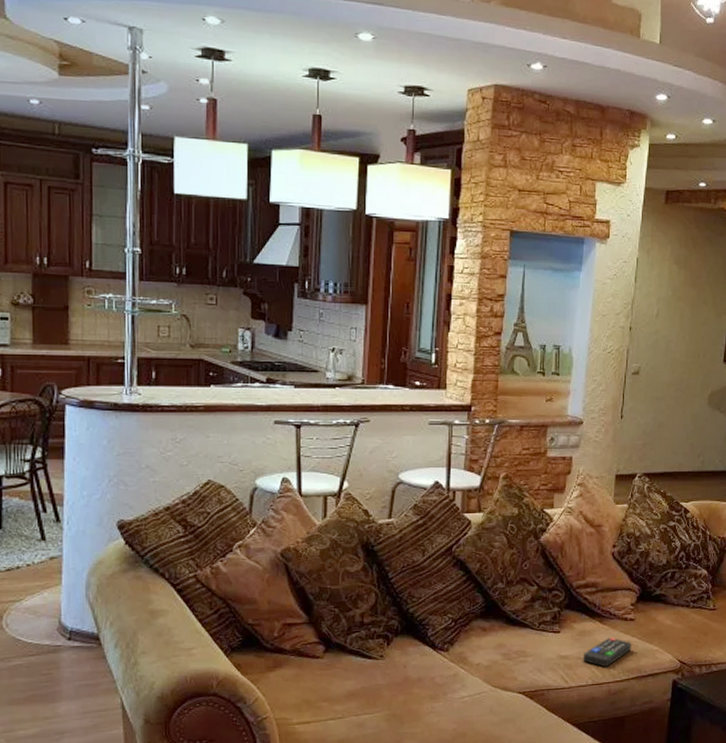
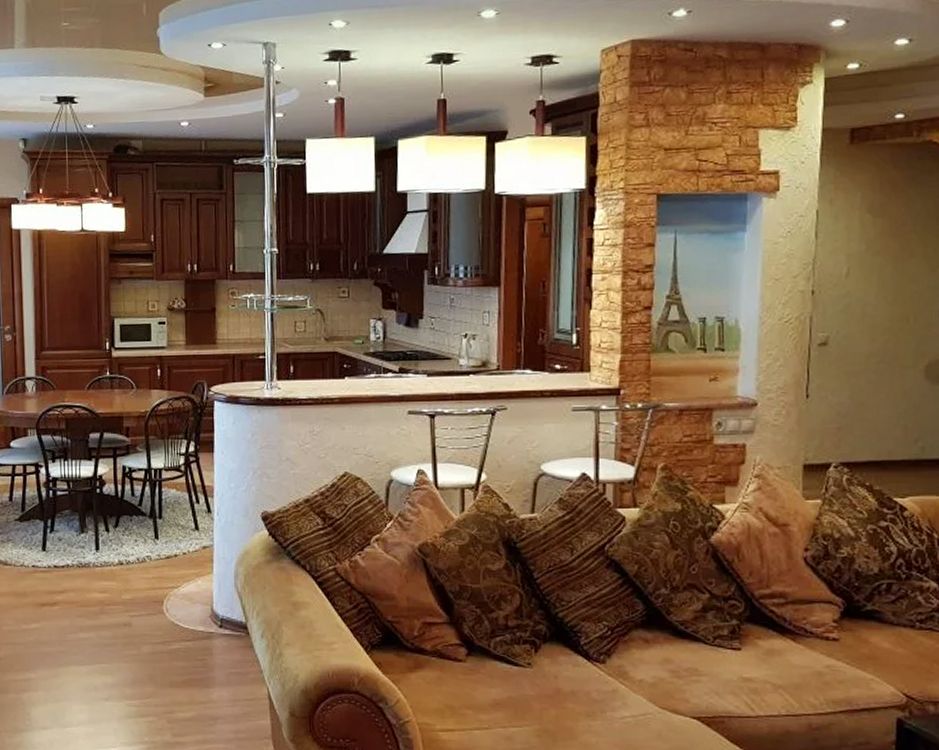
remote control: present [582,637,632,667] -> none [772,660,837,696]

